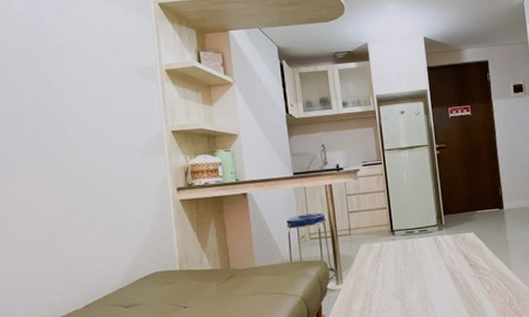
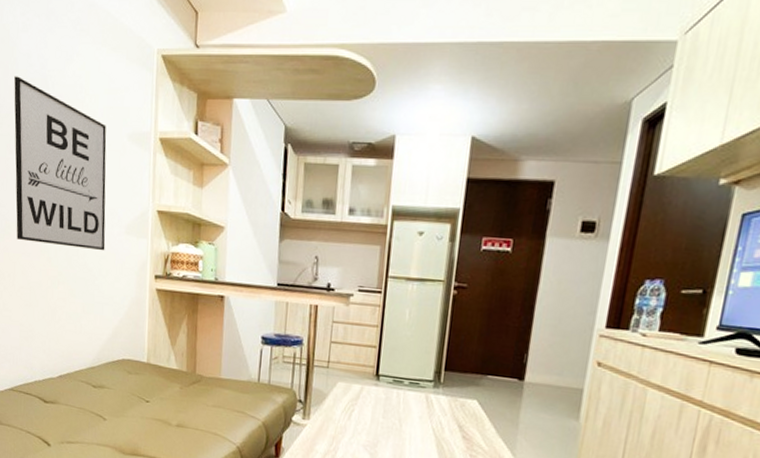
wall art: none [8,33,123,182] -> present [14,76,107,251]

